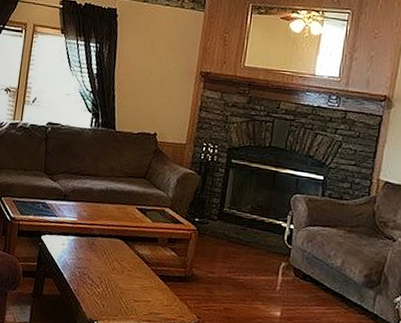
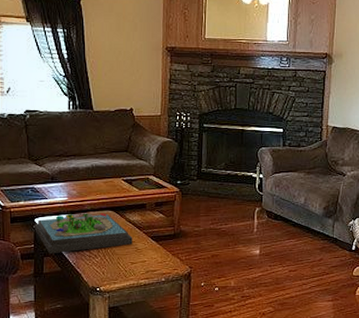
board game: none [40,236,139,280] -> present [35,213,133,255]

